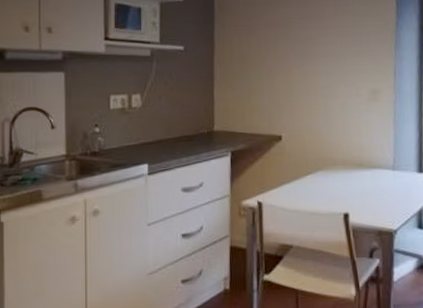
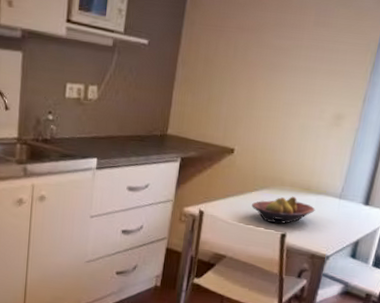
fruit bowl: none [309,174,372,205] -> present [252,196,315,224]

